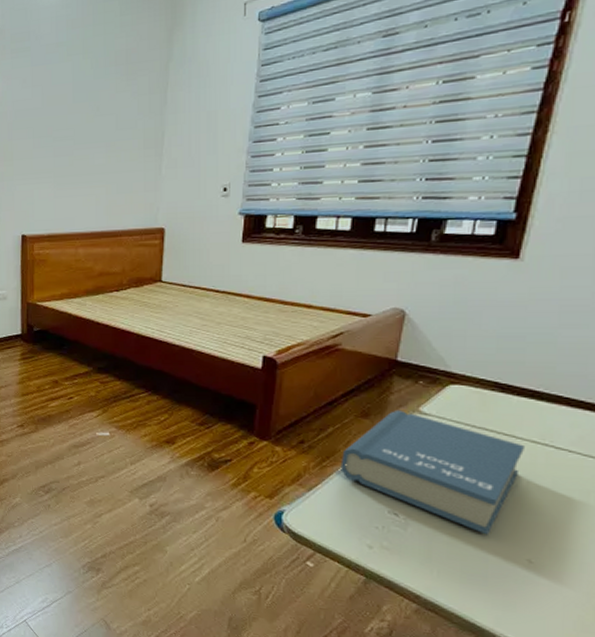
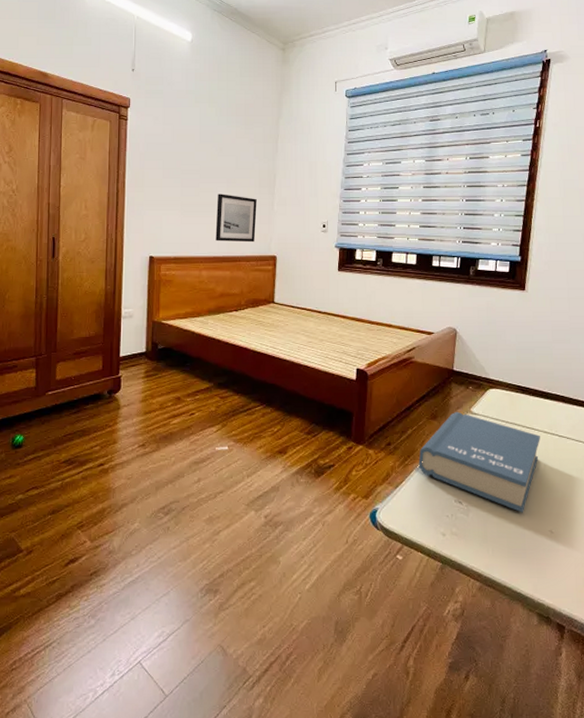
wall art: none [93,160,141,215] -> present [215,194,257,243]

